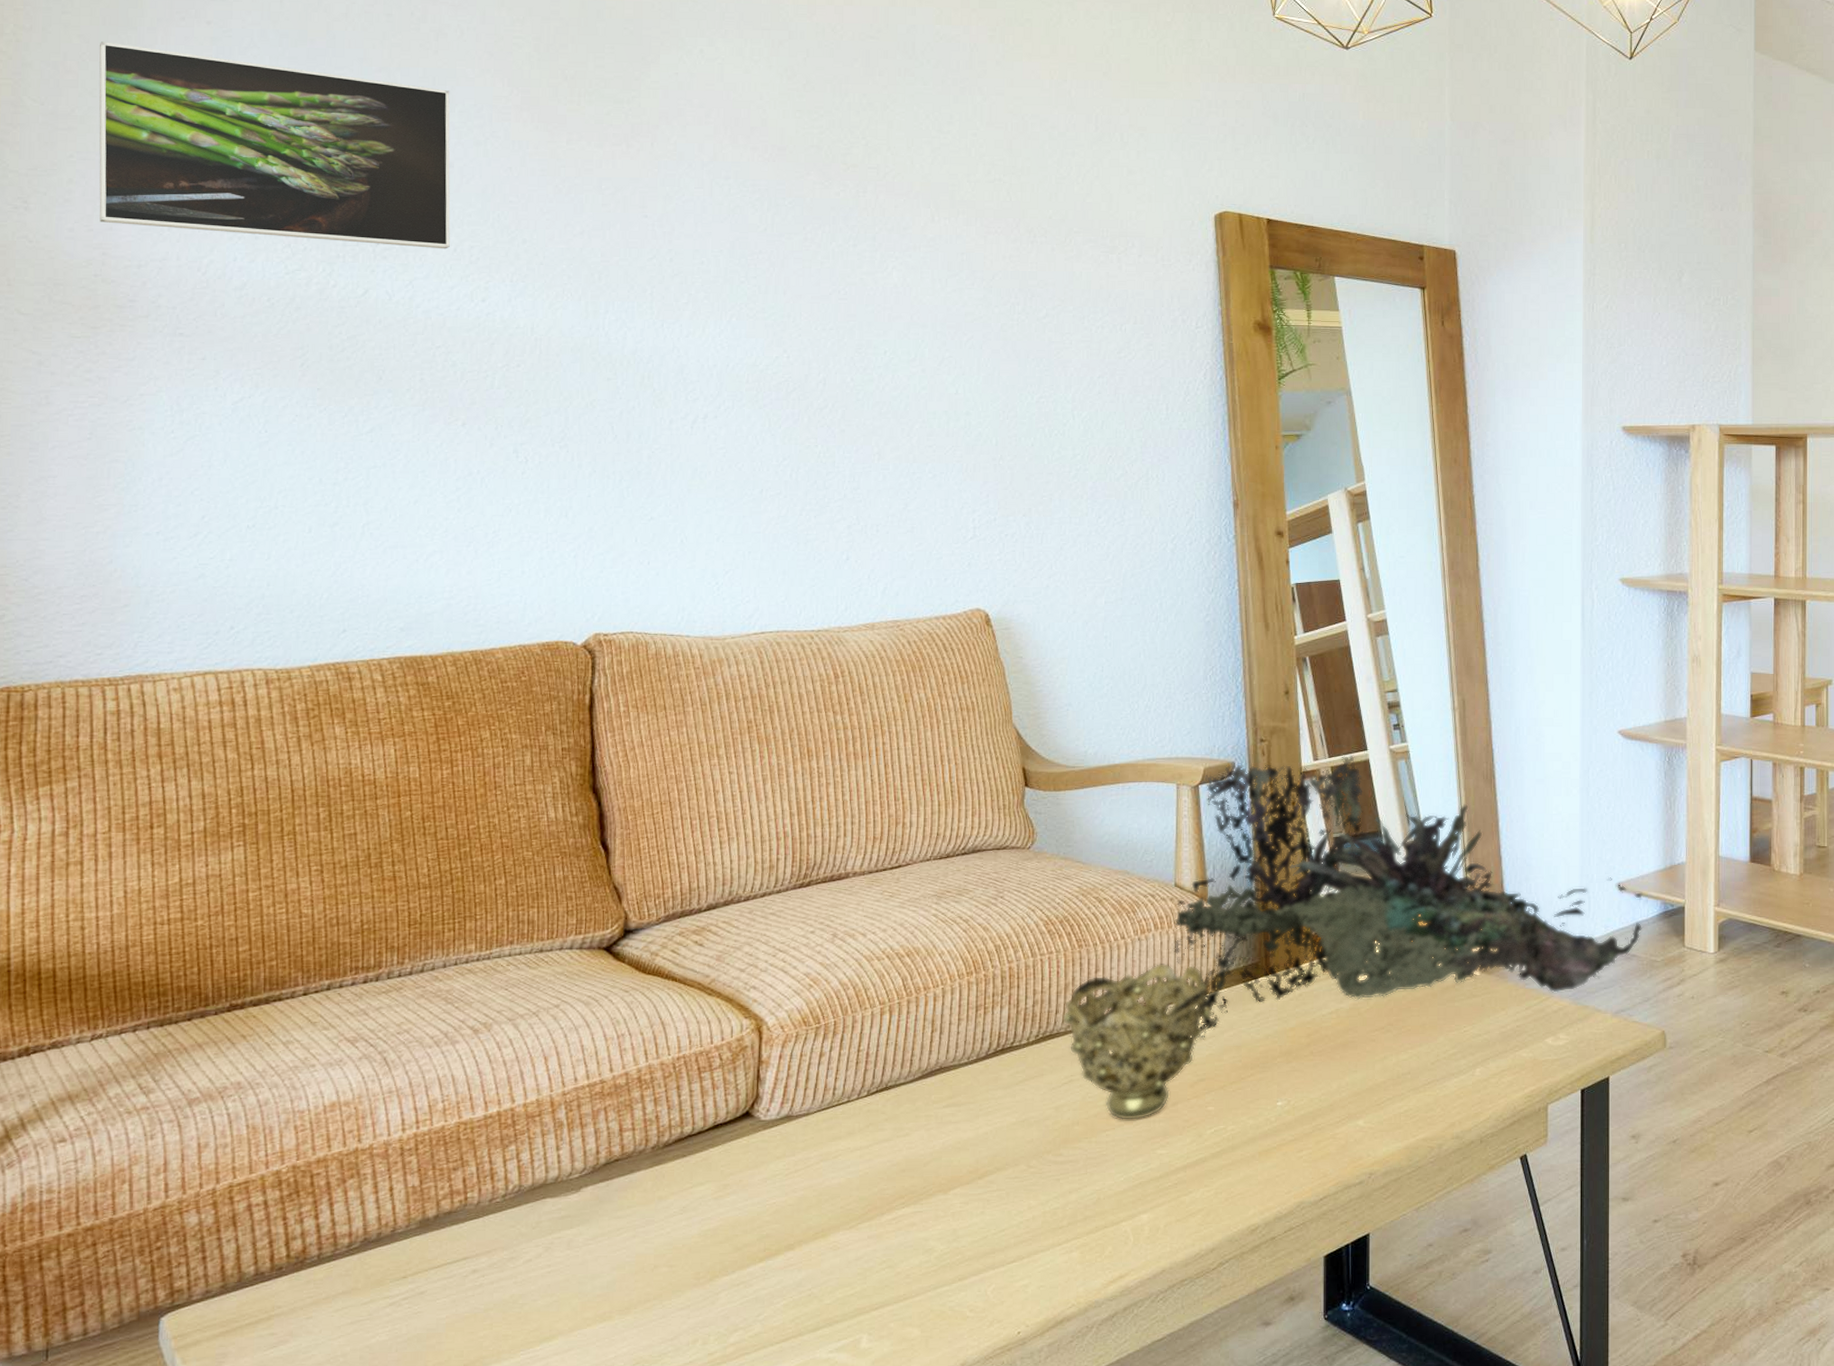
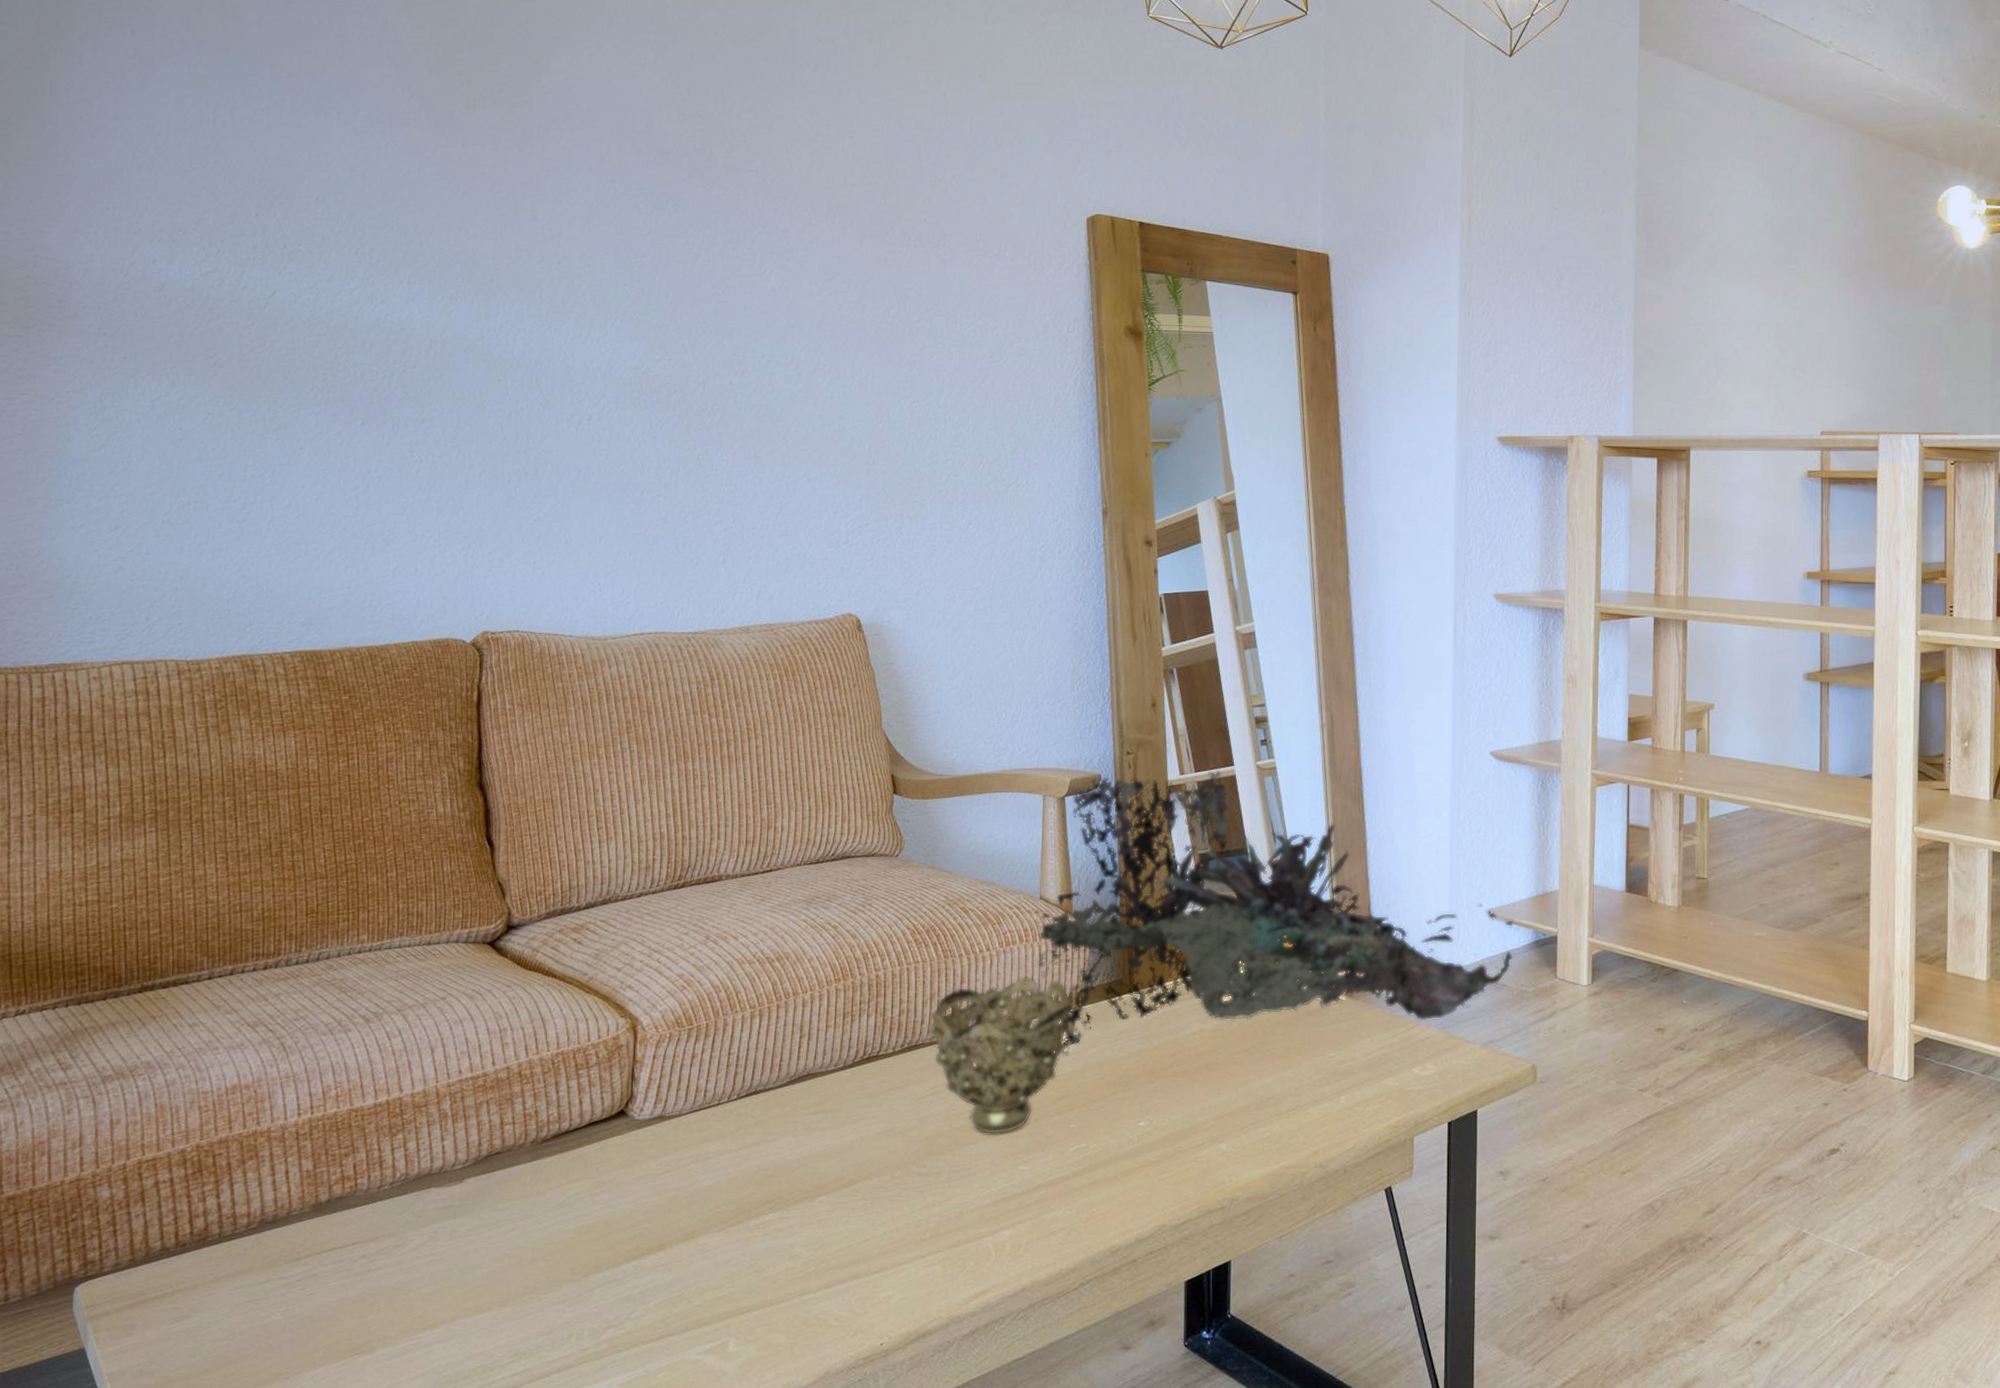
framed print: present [99,41,451,249] -> none [32,51,354,252]

